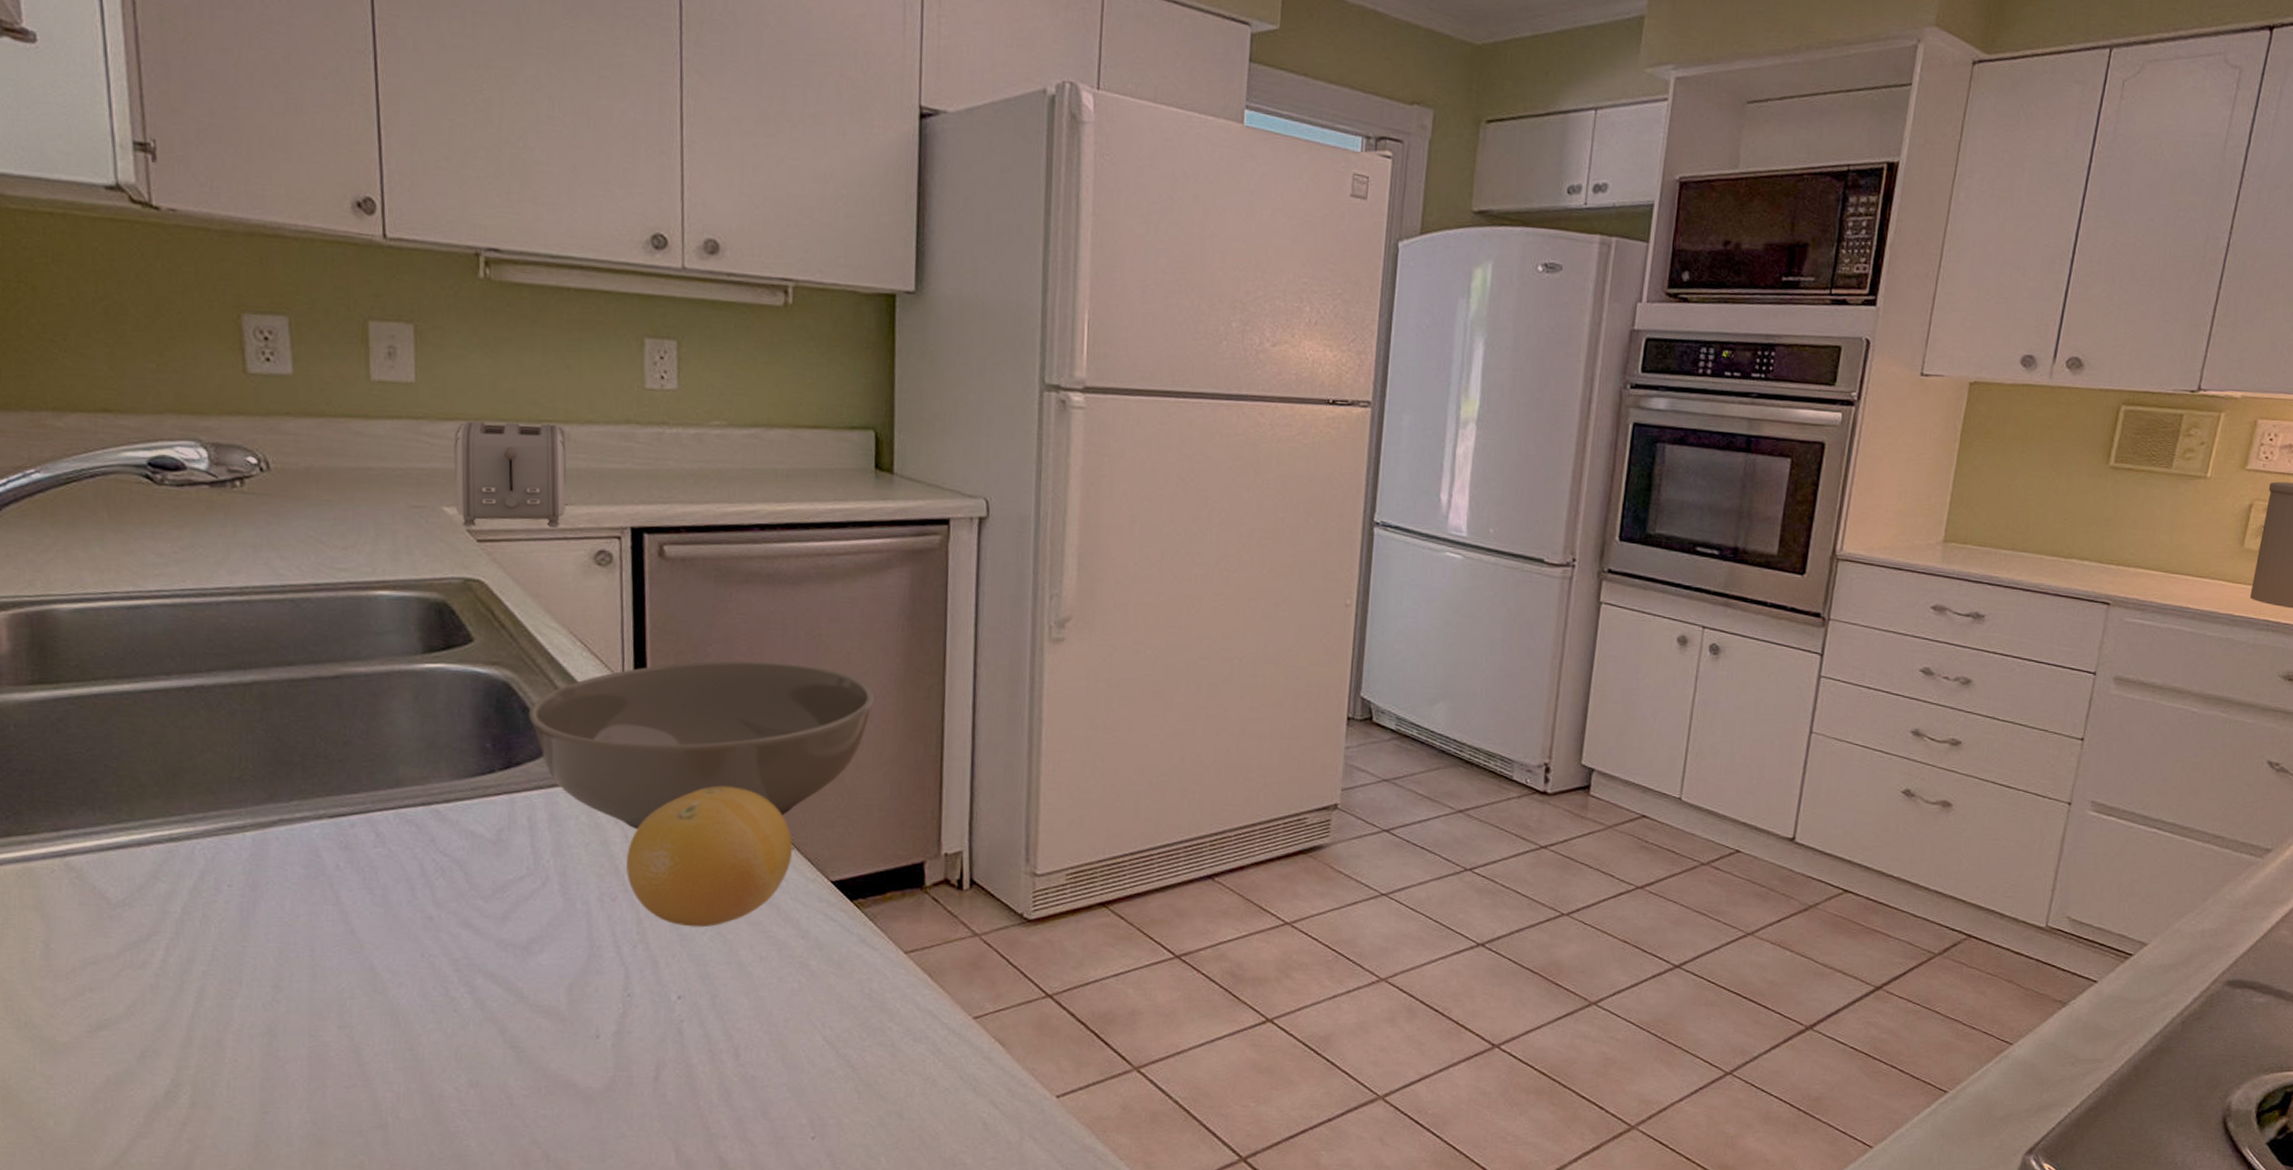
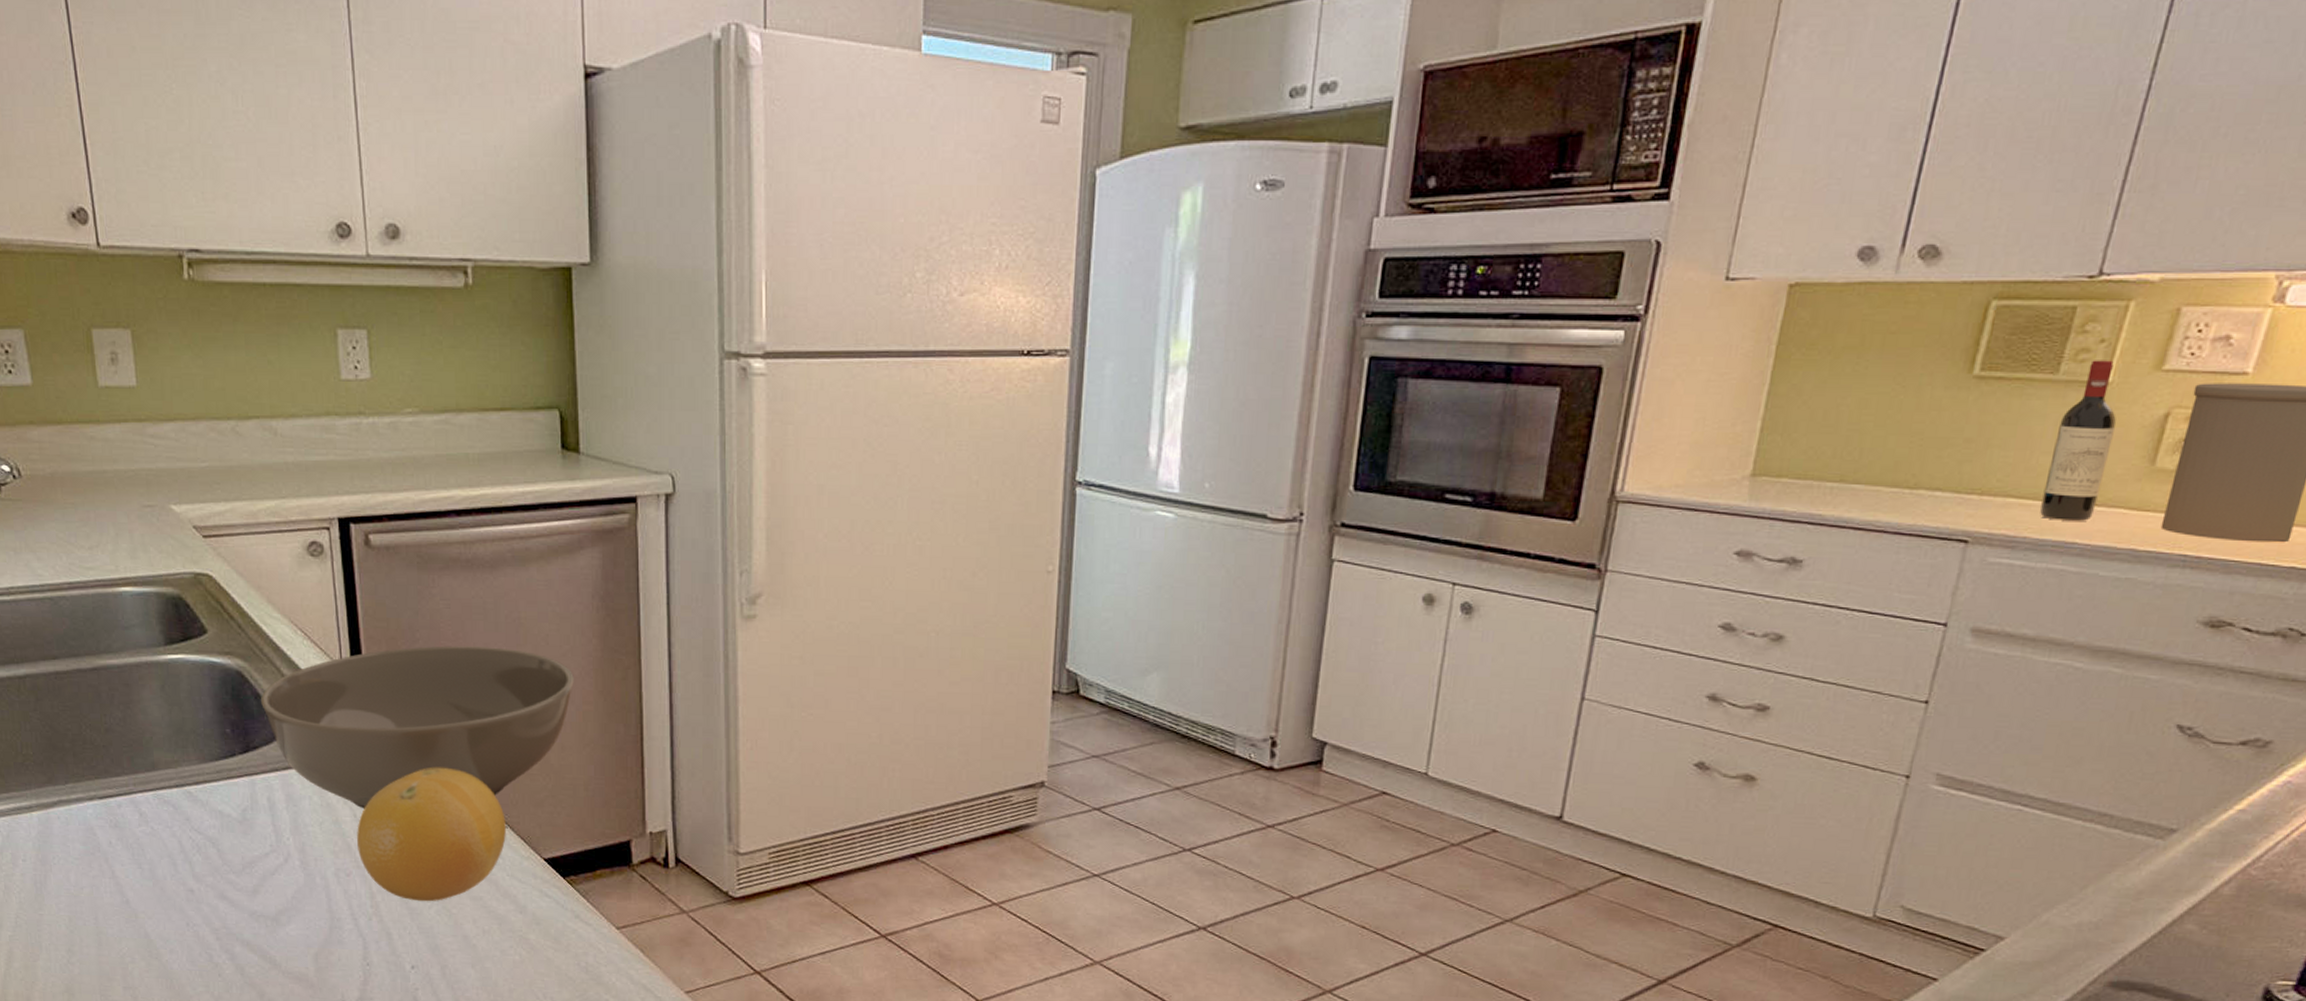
toaster: present [454,421,567,527] -> none [175,420,279,523]
wine bottle: none [2161,458,2215,590] -> present [2039,360,2117,521]

